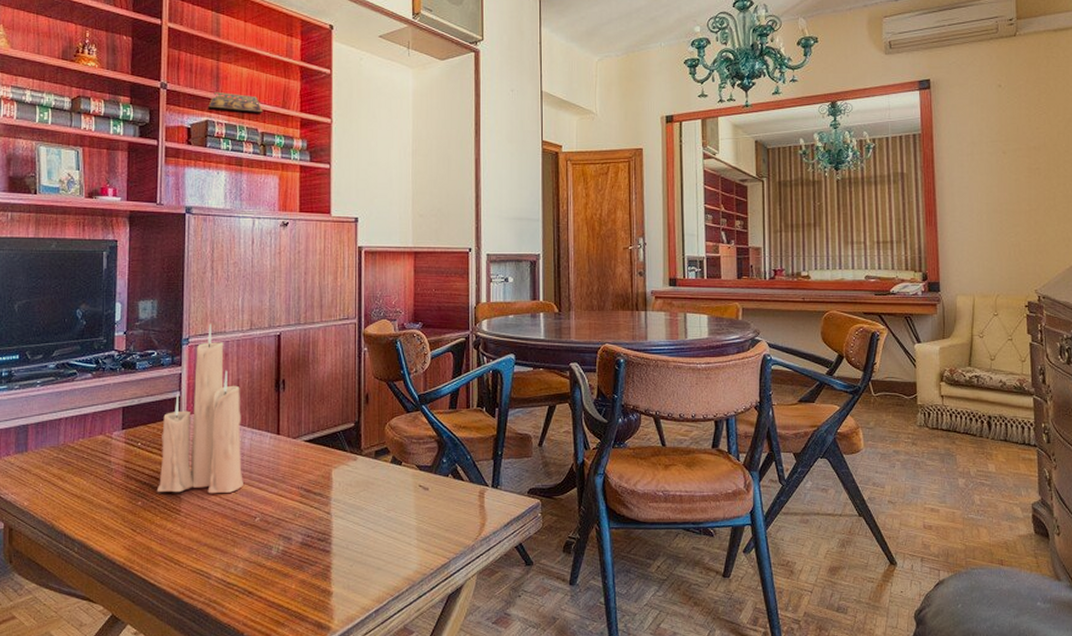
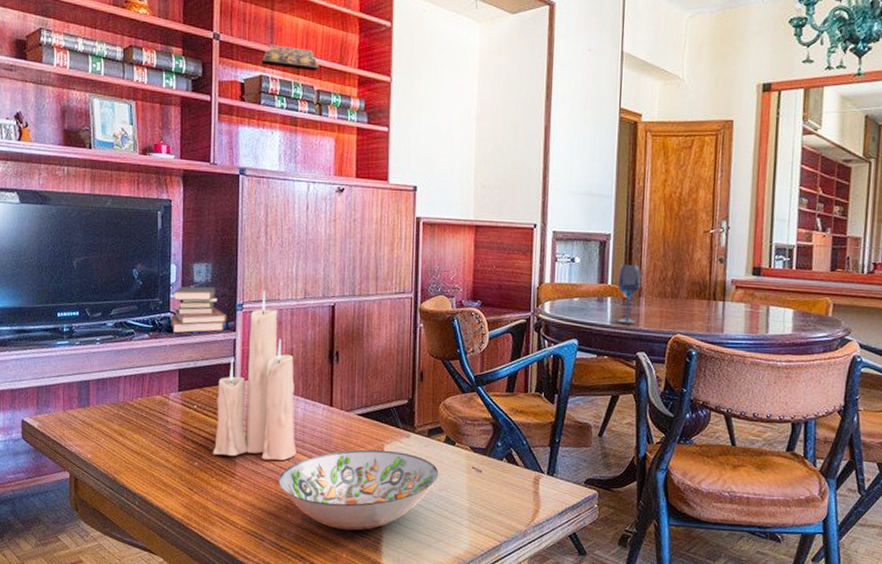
books: none [115,323,173,371] -> present [171,286,227,333]
decorative bowl: none [225,475,387,560] -> present [278,449,439,531]
wineglass: none [548,281,571,337] -> present [617,264,642,325]

